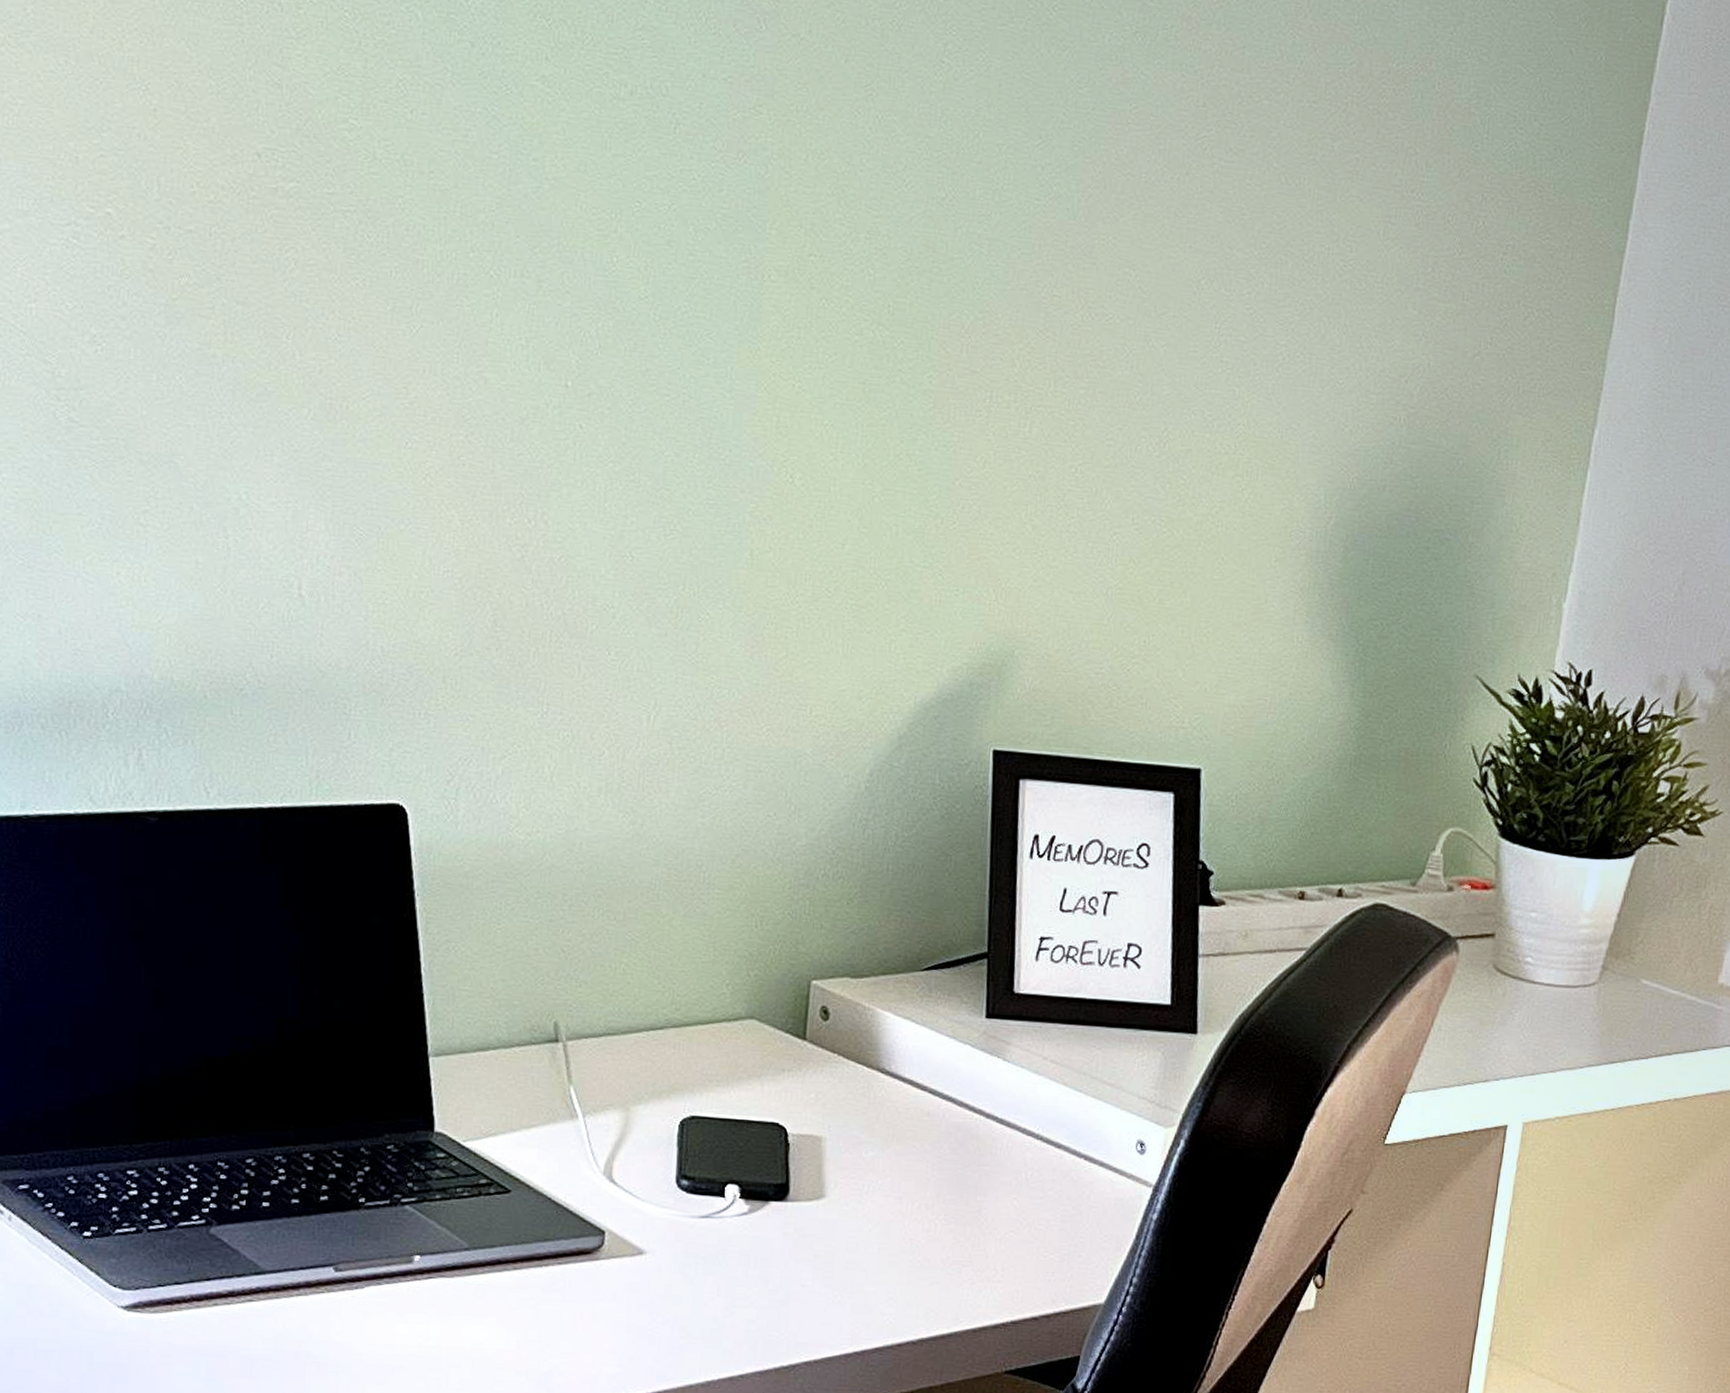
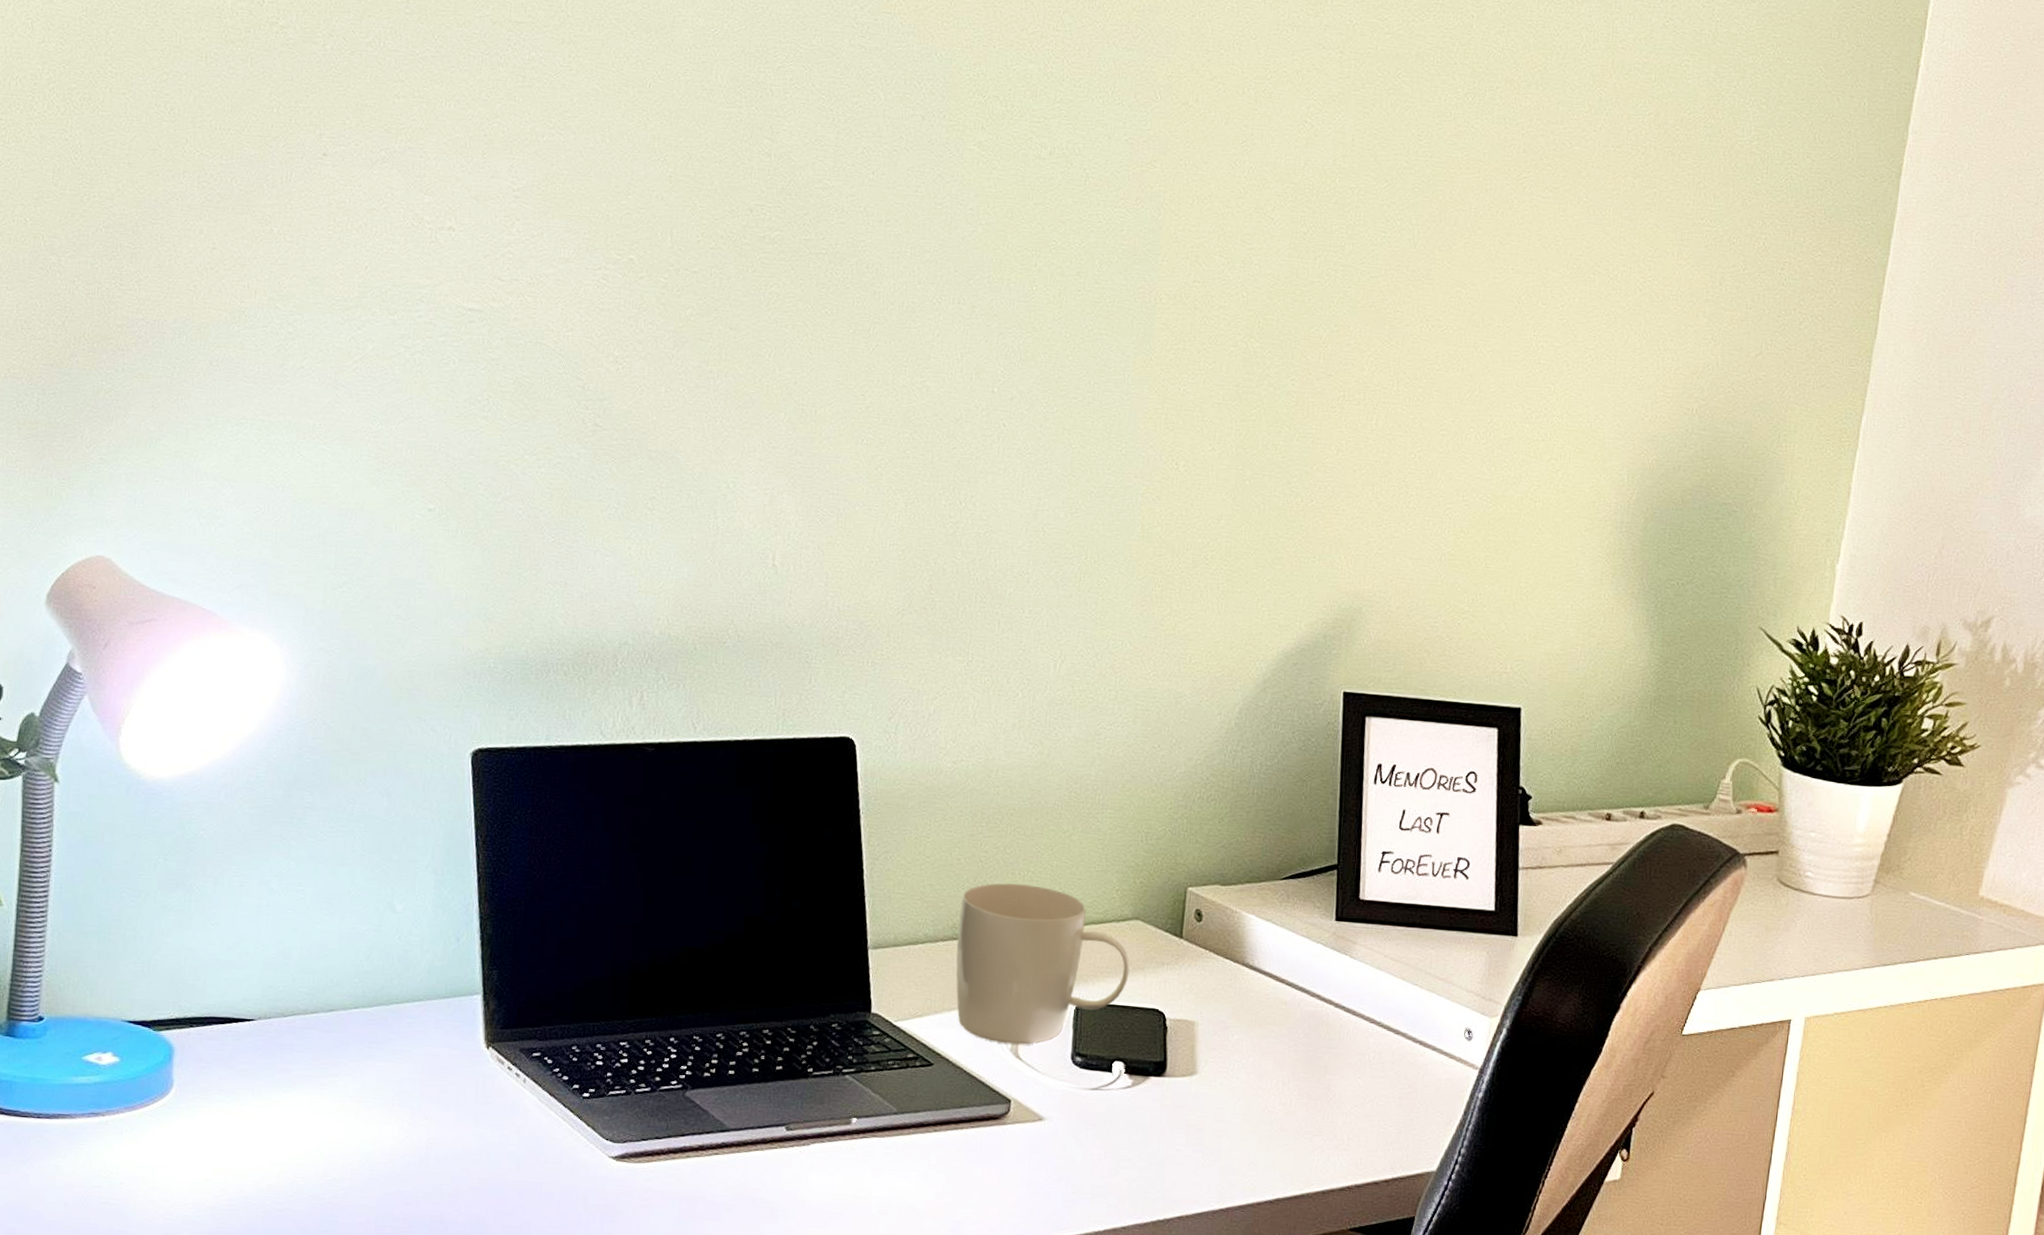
mug: none [535,977,744,1167] -> present [956,883,1130,1045]

